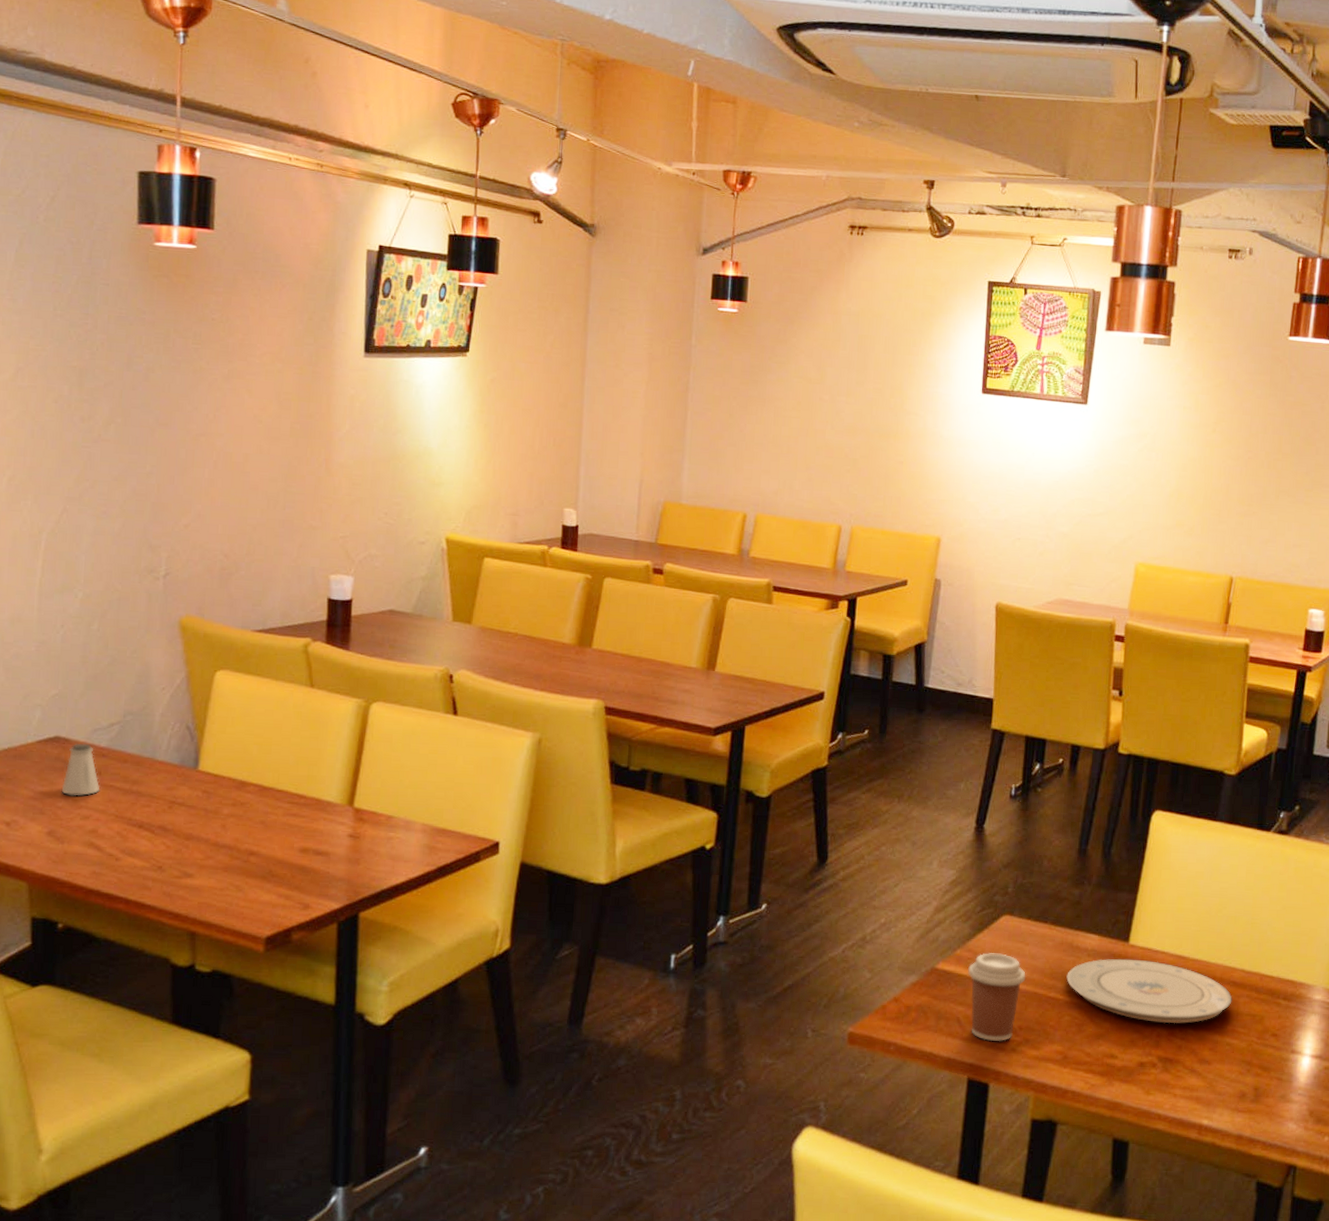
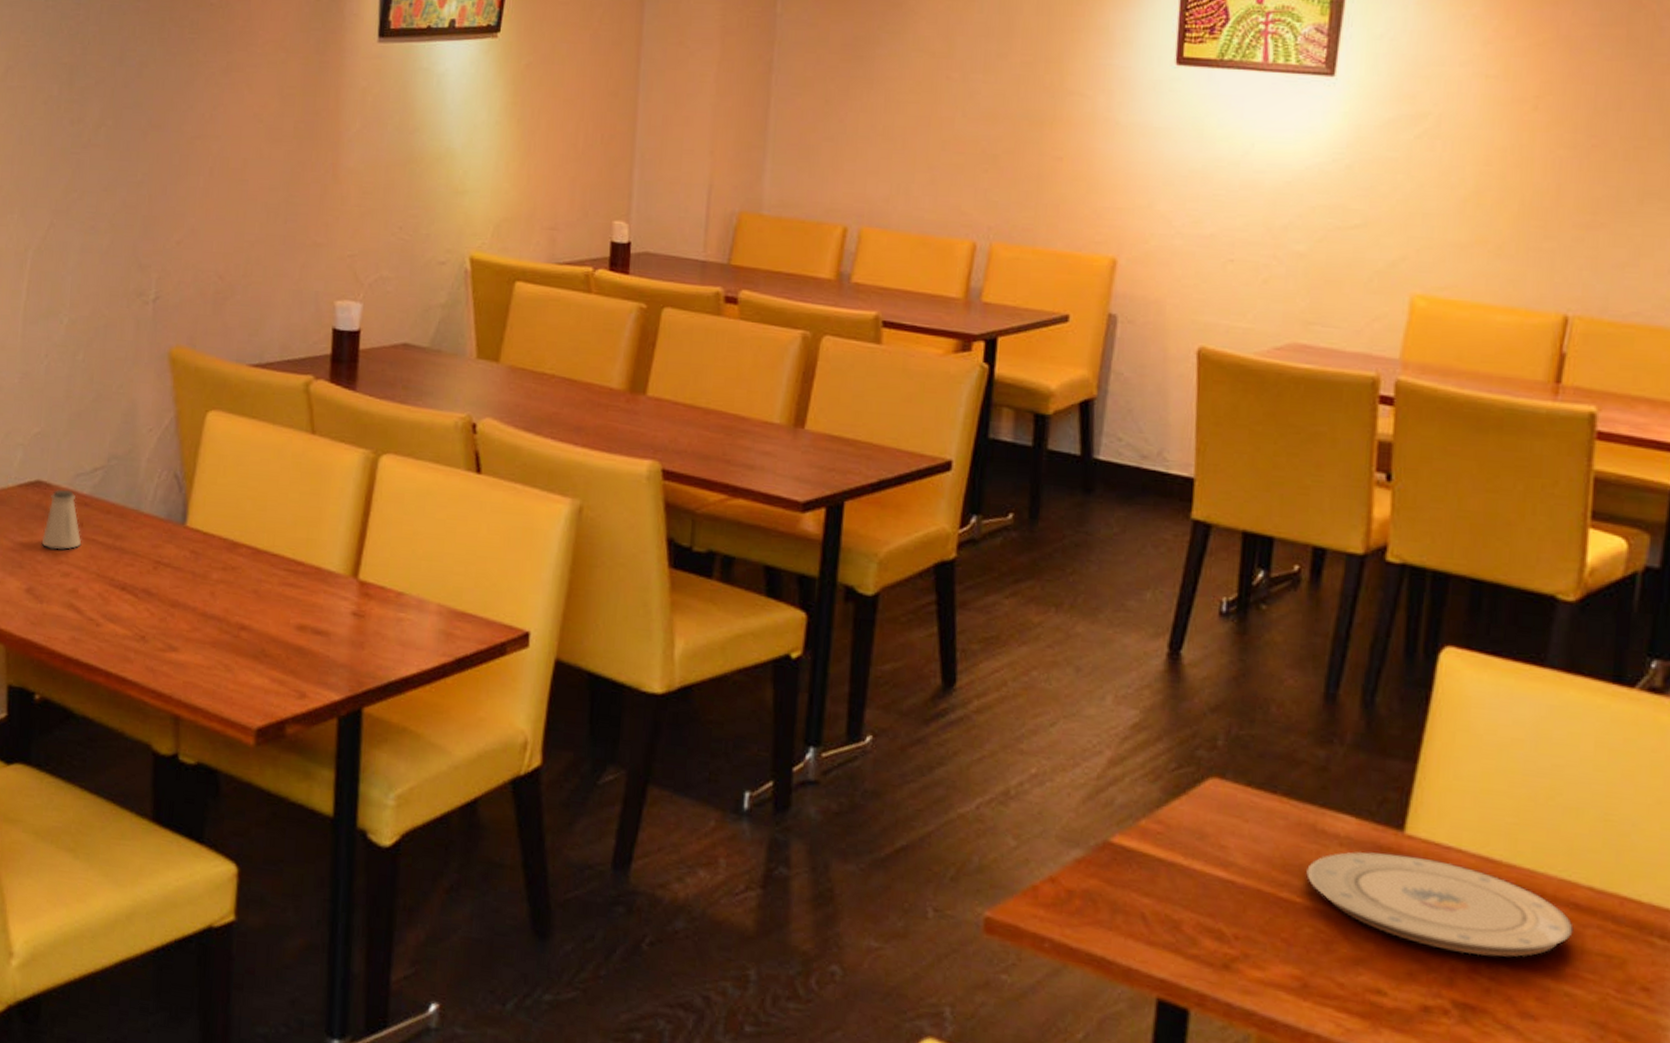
coffee cup: present [968,953,1026,1041] -> none [1157,827,1244,953]

